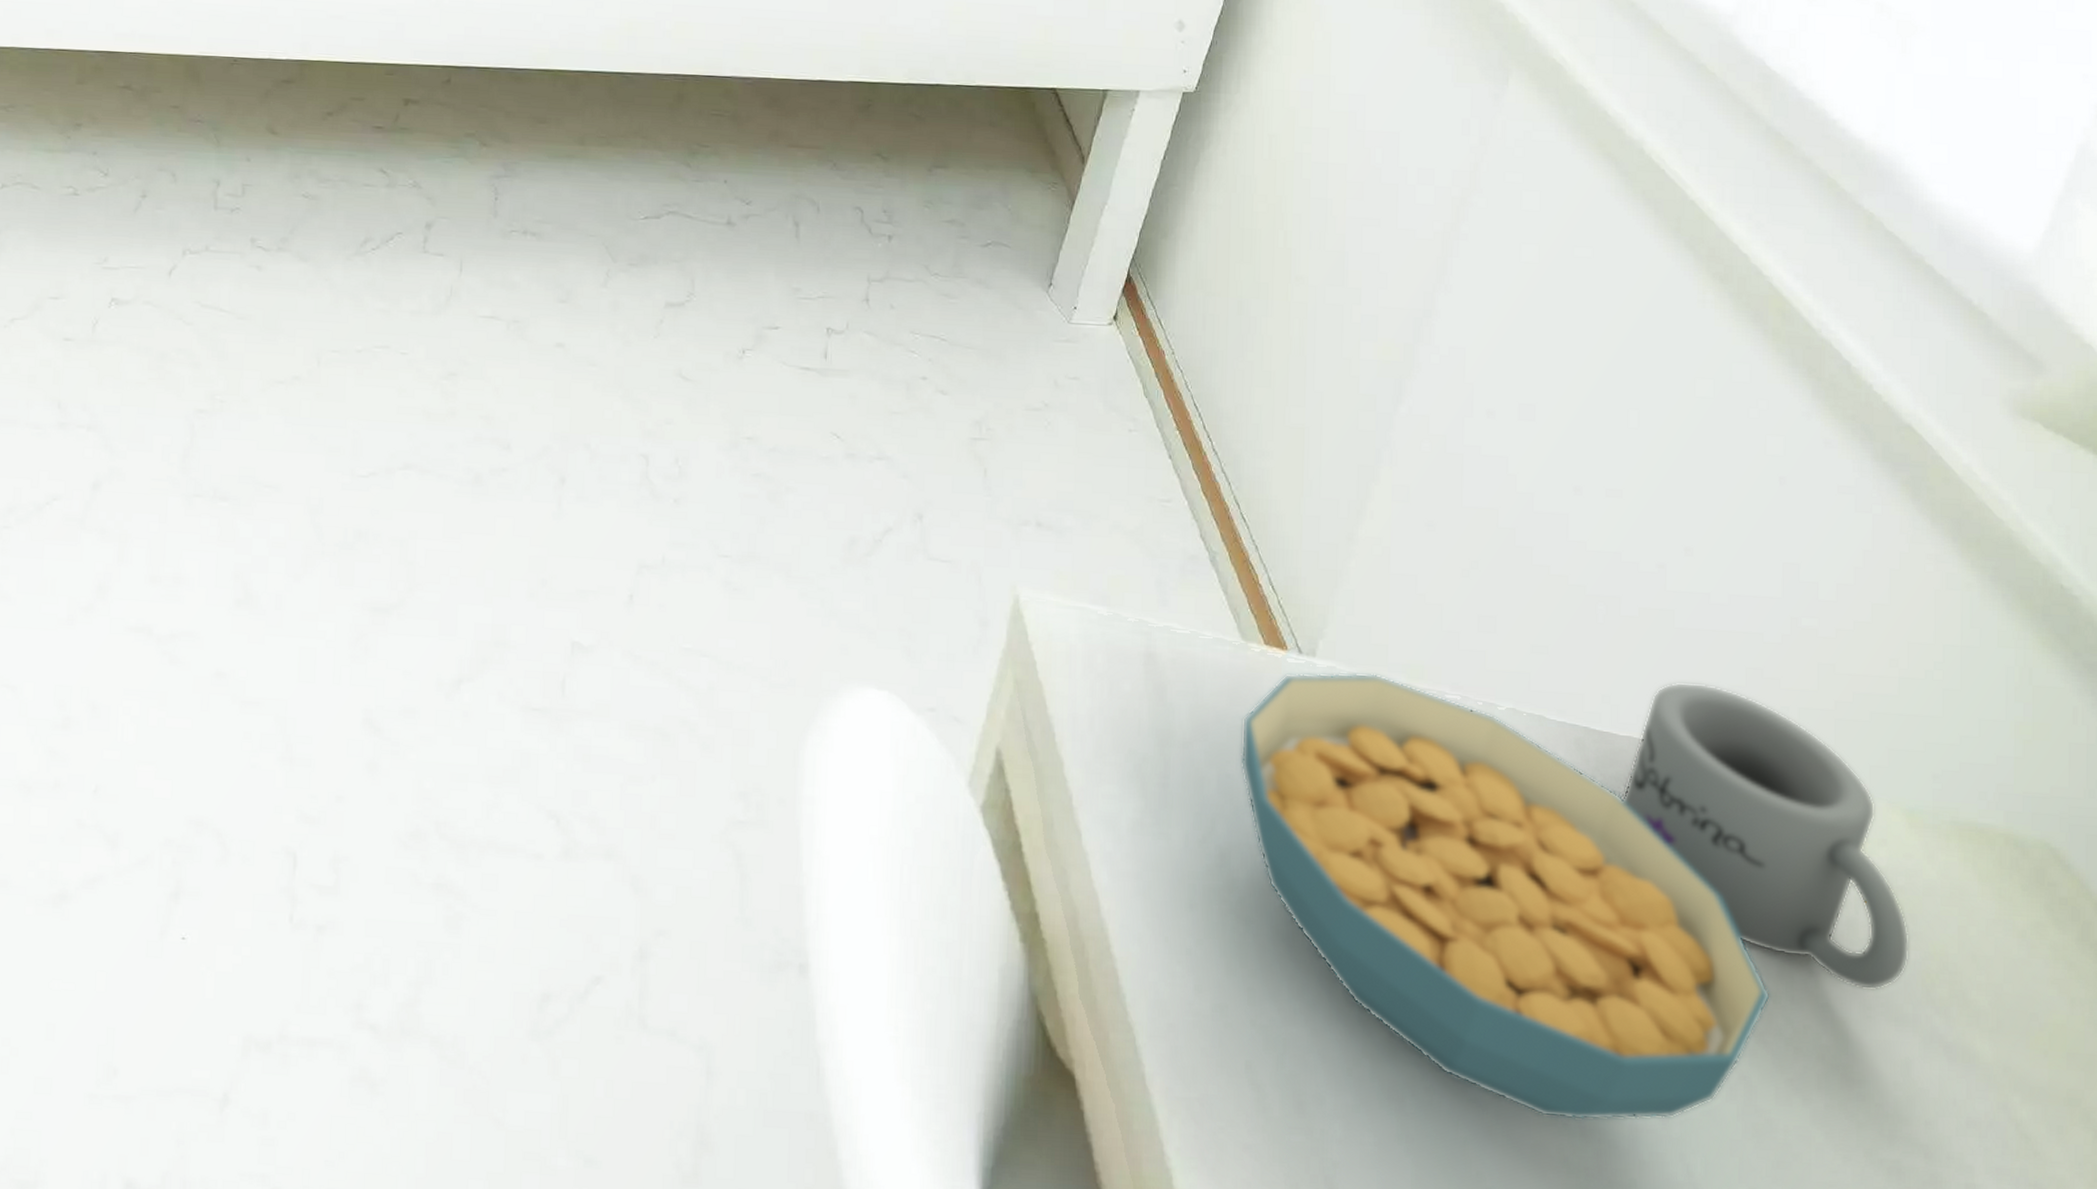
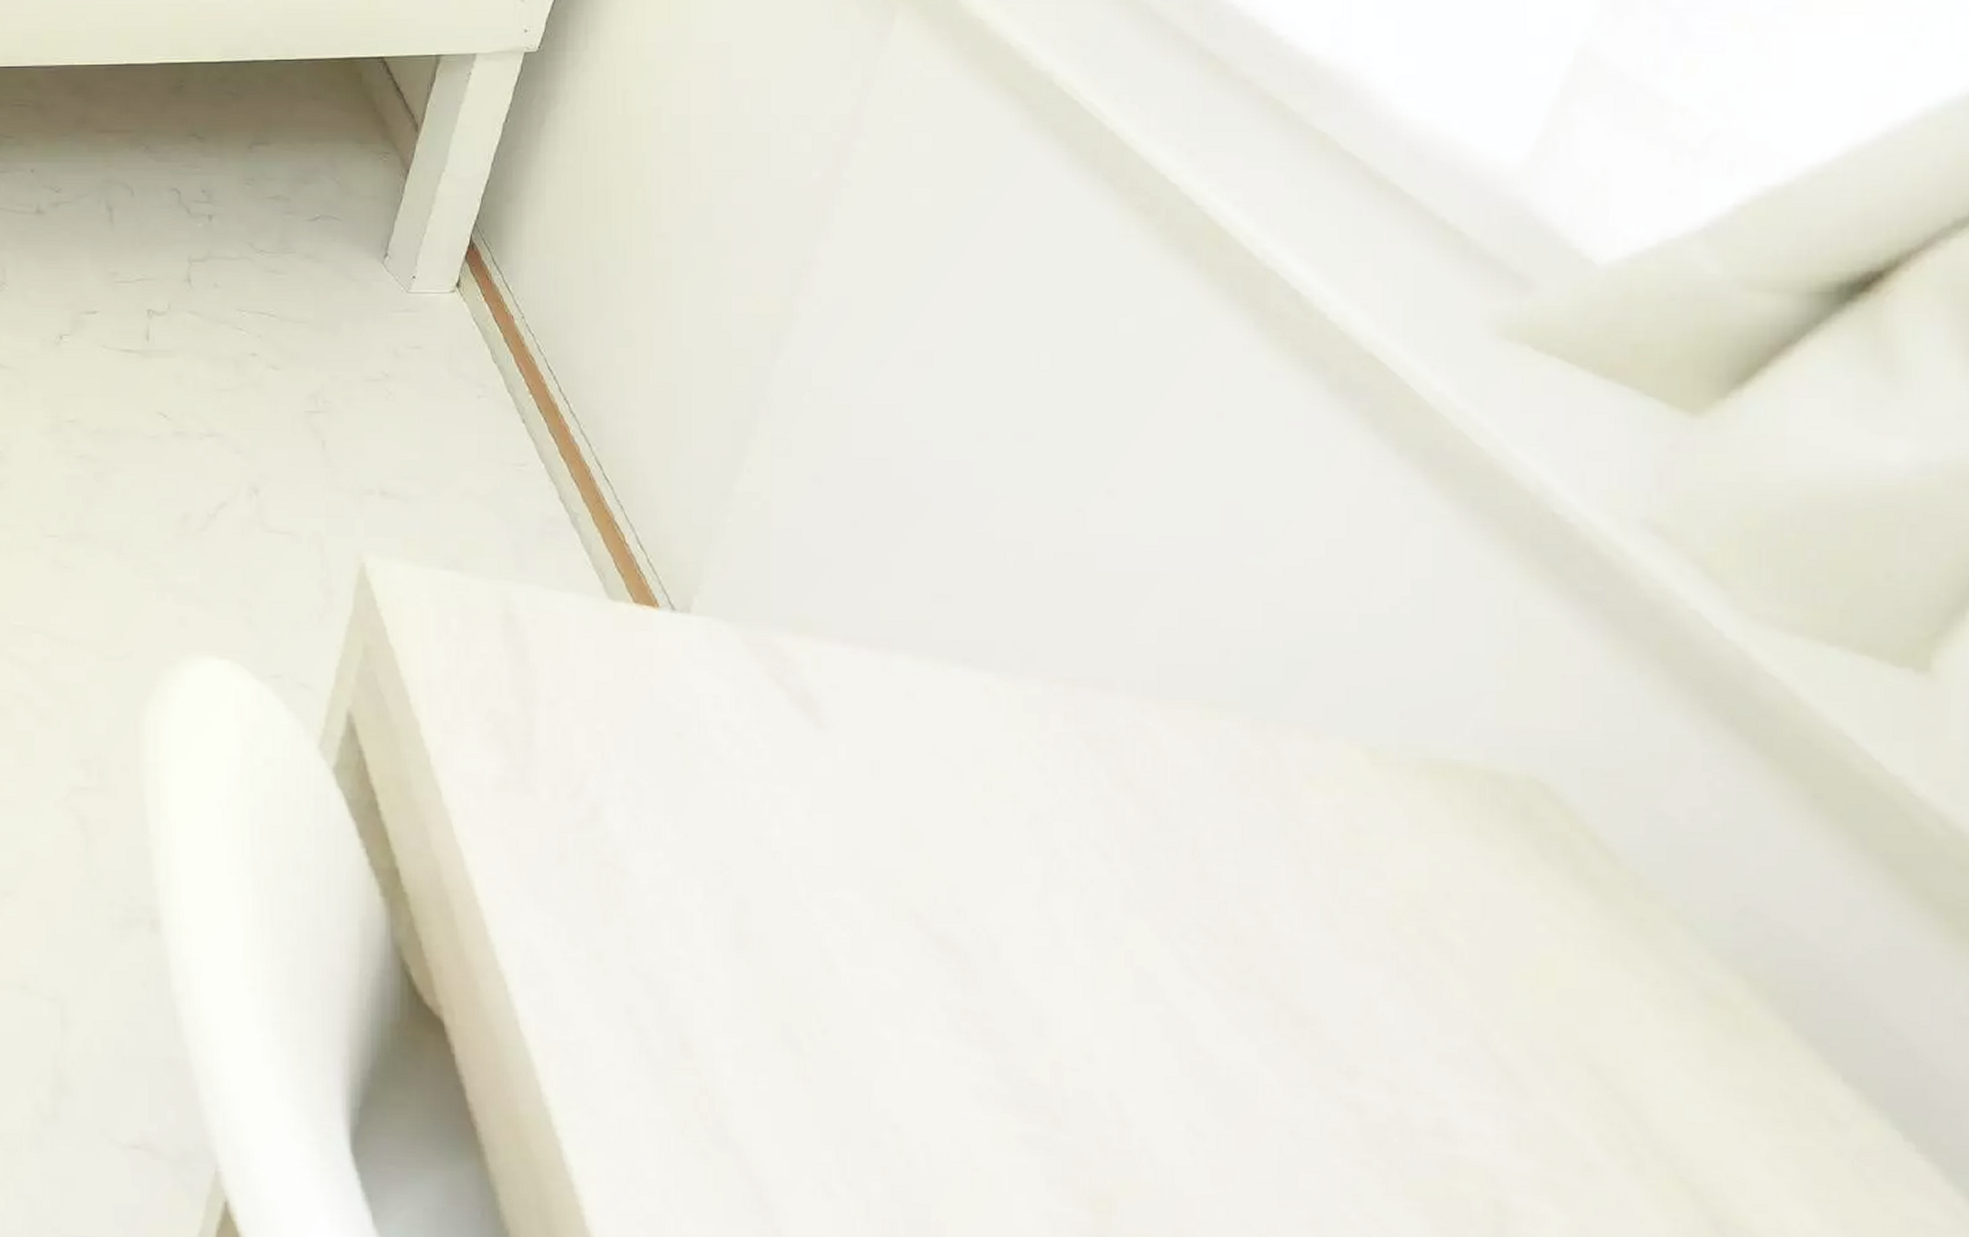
cereal bowl: present [1240,673,1770,1121] -> none [611,627,1210,1060]
mug: present [1621,682,1909,990] -> none [1037,626,1371,929]

